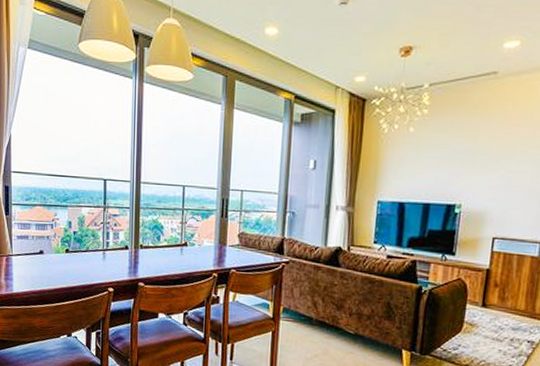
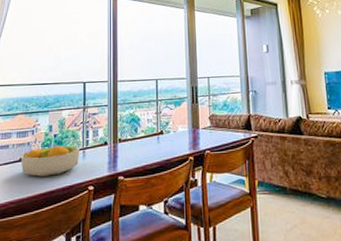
fruit bowl: none [41,242,100,273] -> present [20,145,80,177]

